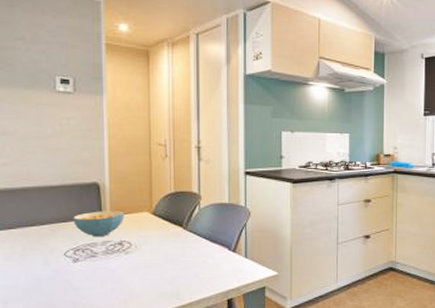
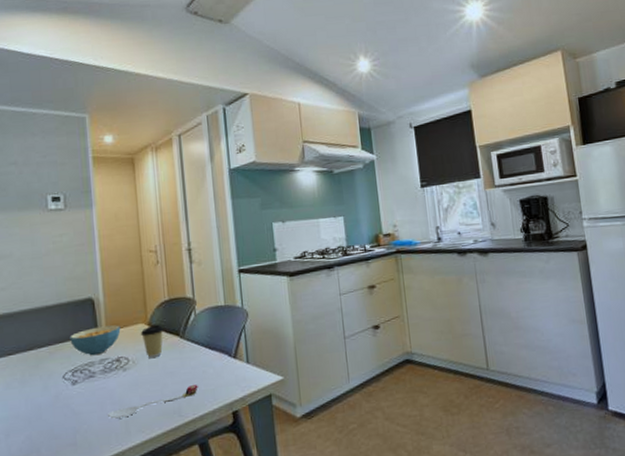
spoon: none [106,271,197,297] -> present [107,384,198,419]
coffee cup: none [144,214,168,245] -> present [140,324,164,359]

